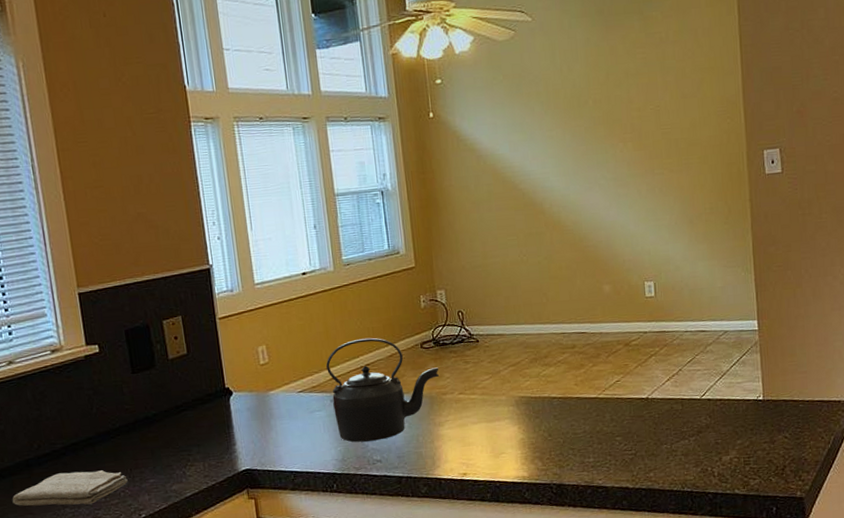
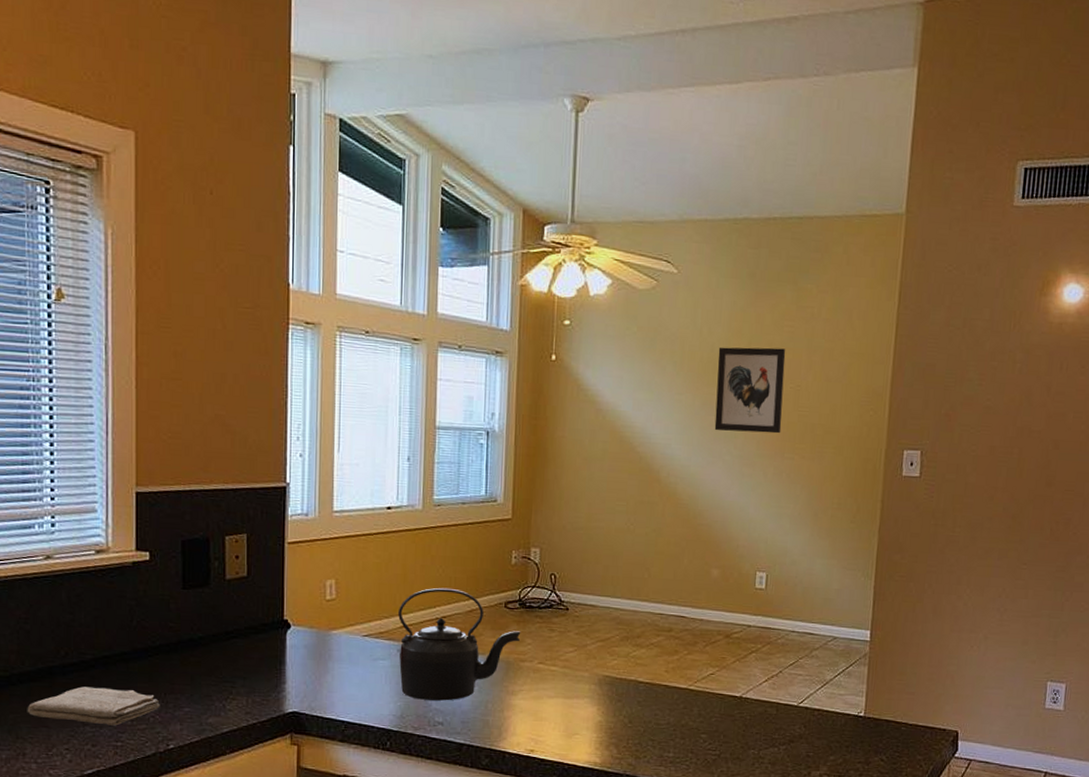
wall art: none [579,74,648,159] -> present [714,347,786,434]

